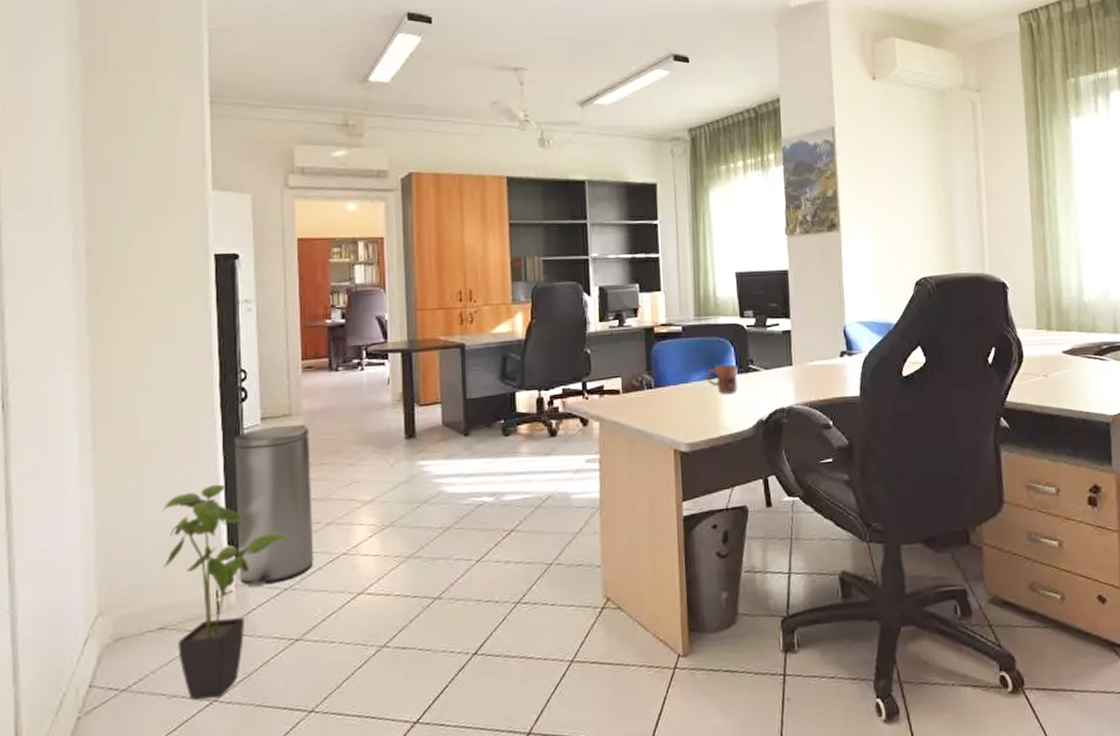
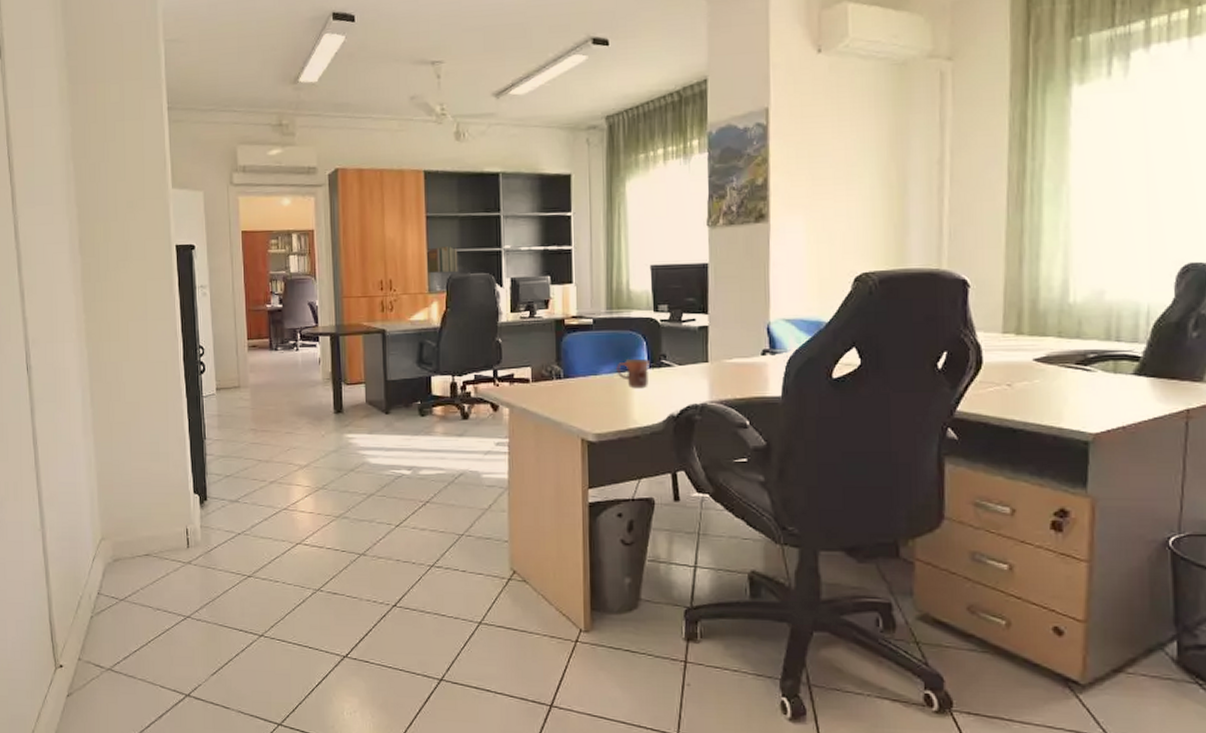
house plant: present [163,484,294,700] -> none [144,442,245,614]
pedal bin: present [233,425,314,588] -> none [195,396,261,530]

